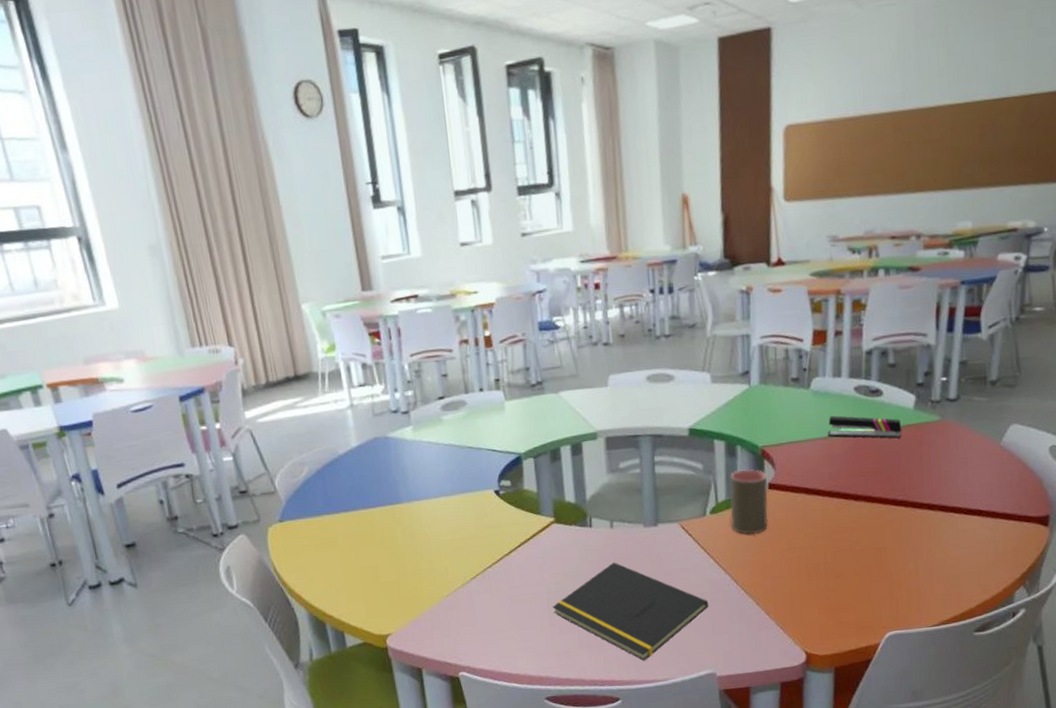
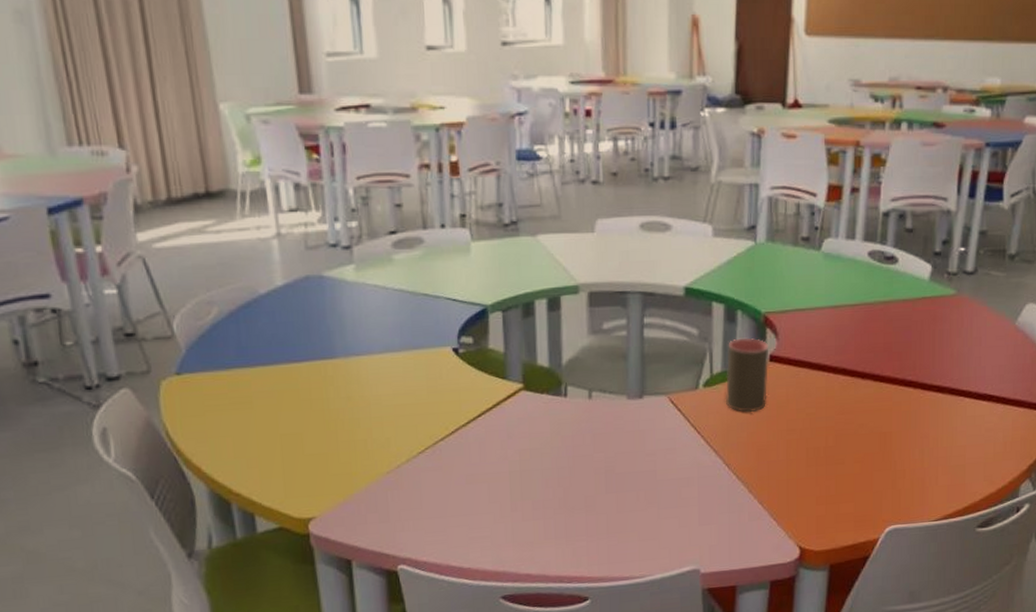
notepad: present [552,562,709,661] -> none [515,438,696,555]
stapler: present [828,415,902,439] -> none [837,282,916,312]

